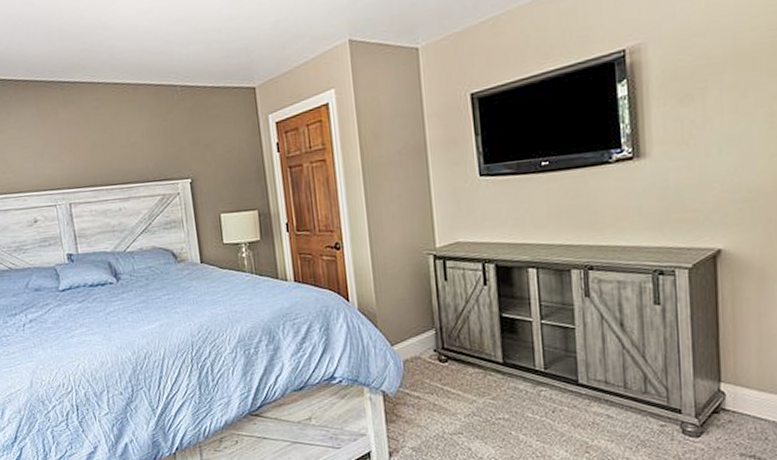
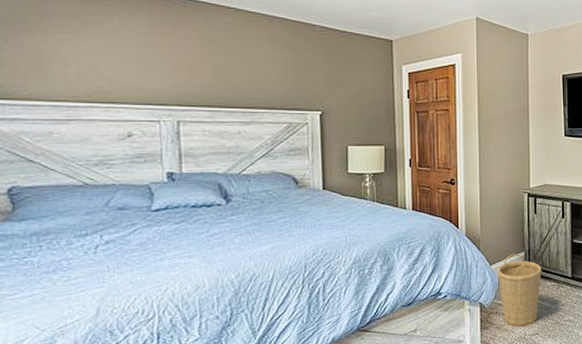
basket: none [401,331,461,423] -> present [498,253,542,327]

